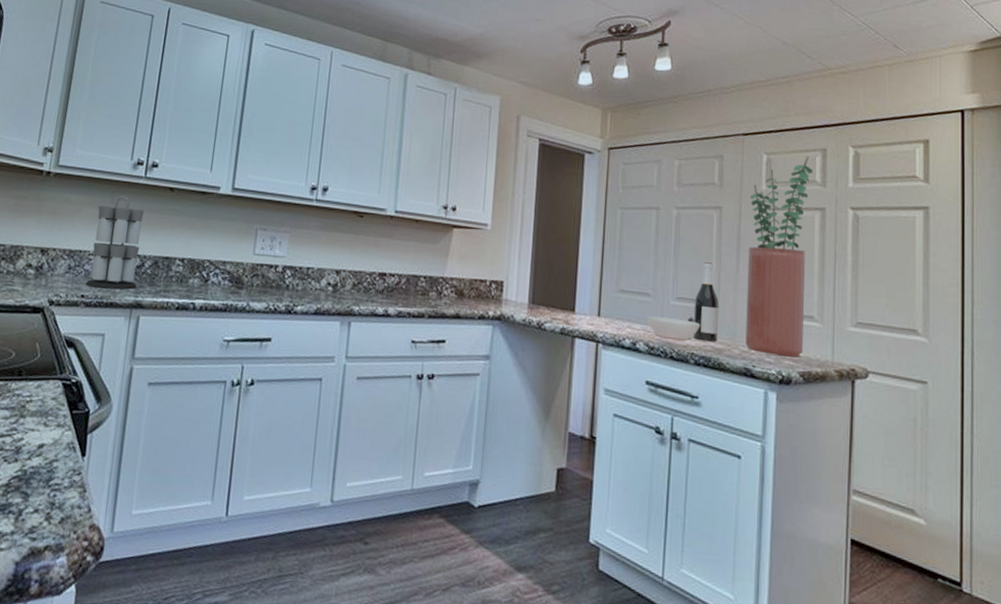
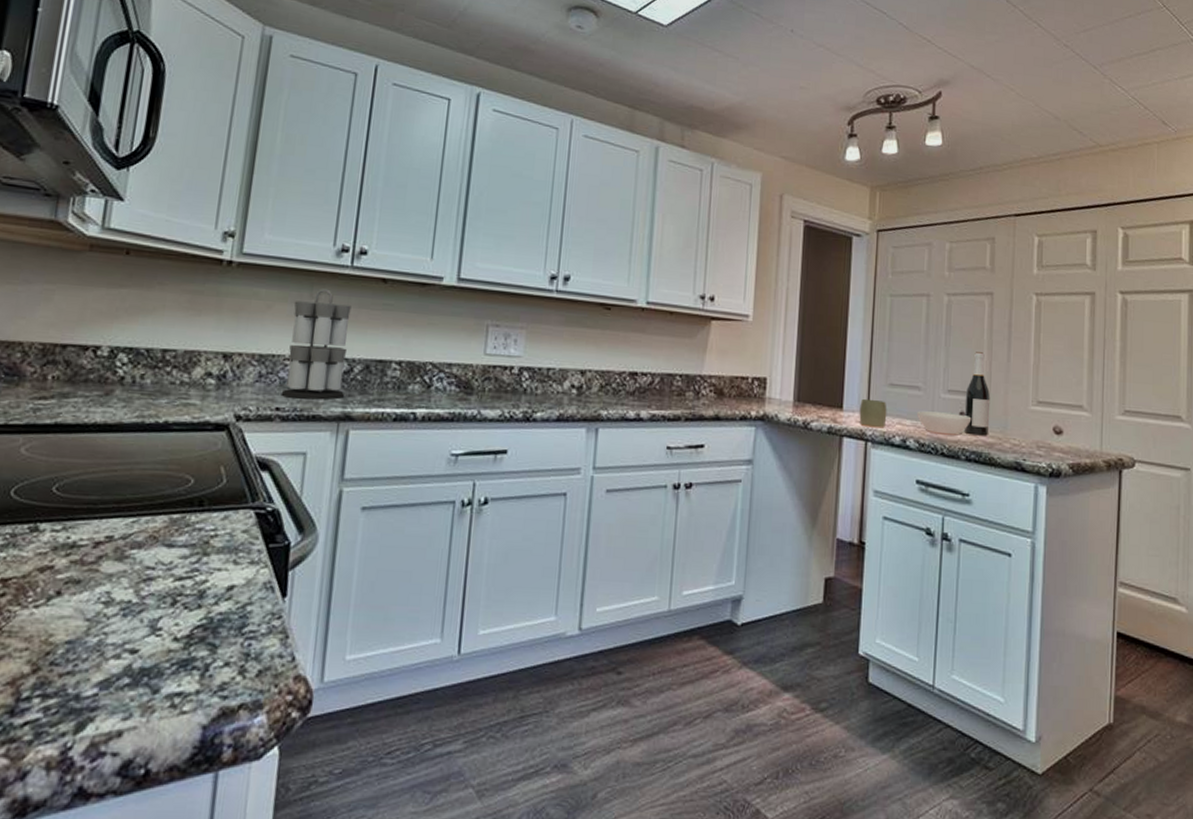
mug: none [590,303,618,332] -> present [859,398,887,429]
vase: present [745,156,813,358] -> none [1016,238,1084,449]

